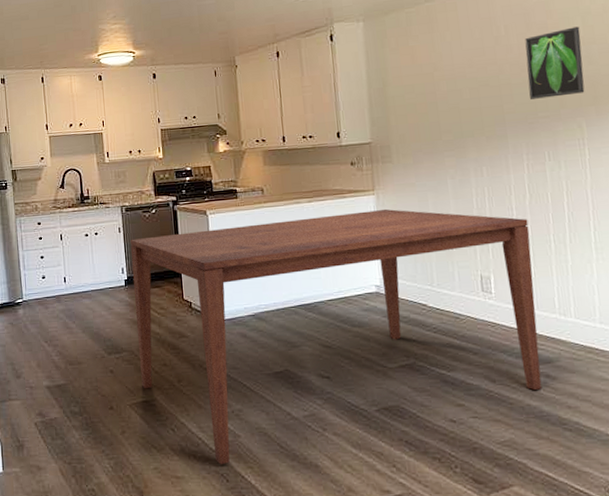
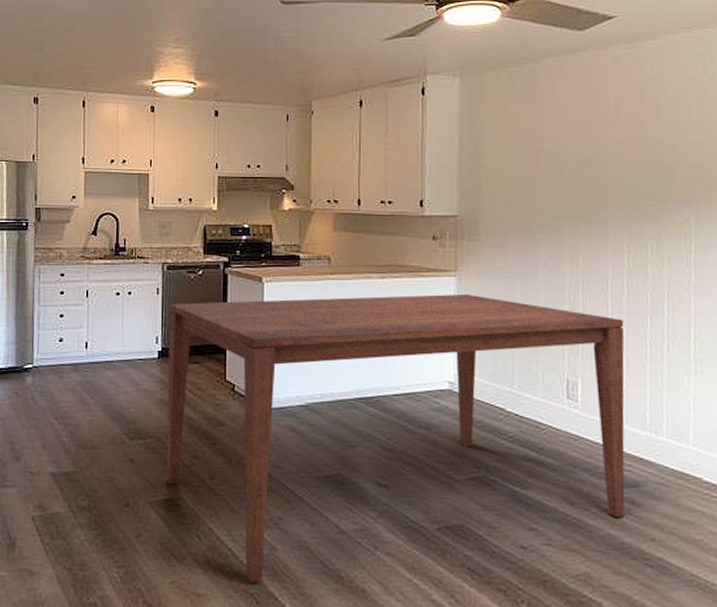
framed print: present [525,26,585,99] -> none [635,108,696,184]

